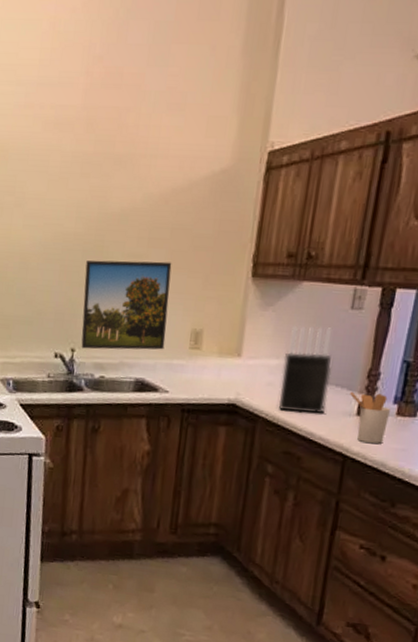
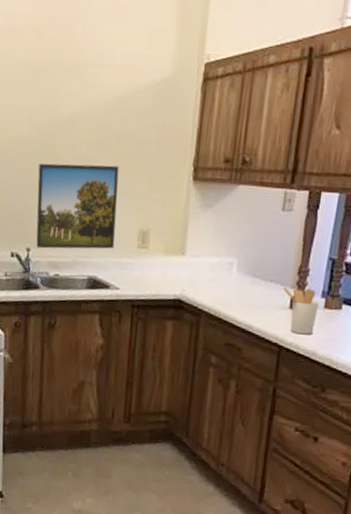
knife block: present [278,325,332,414] -> none [219,225,266,308]

